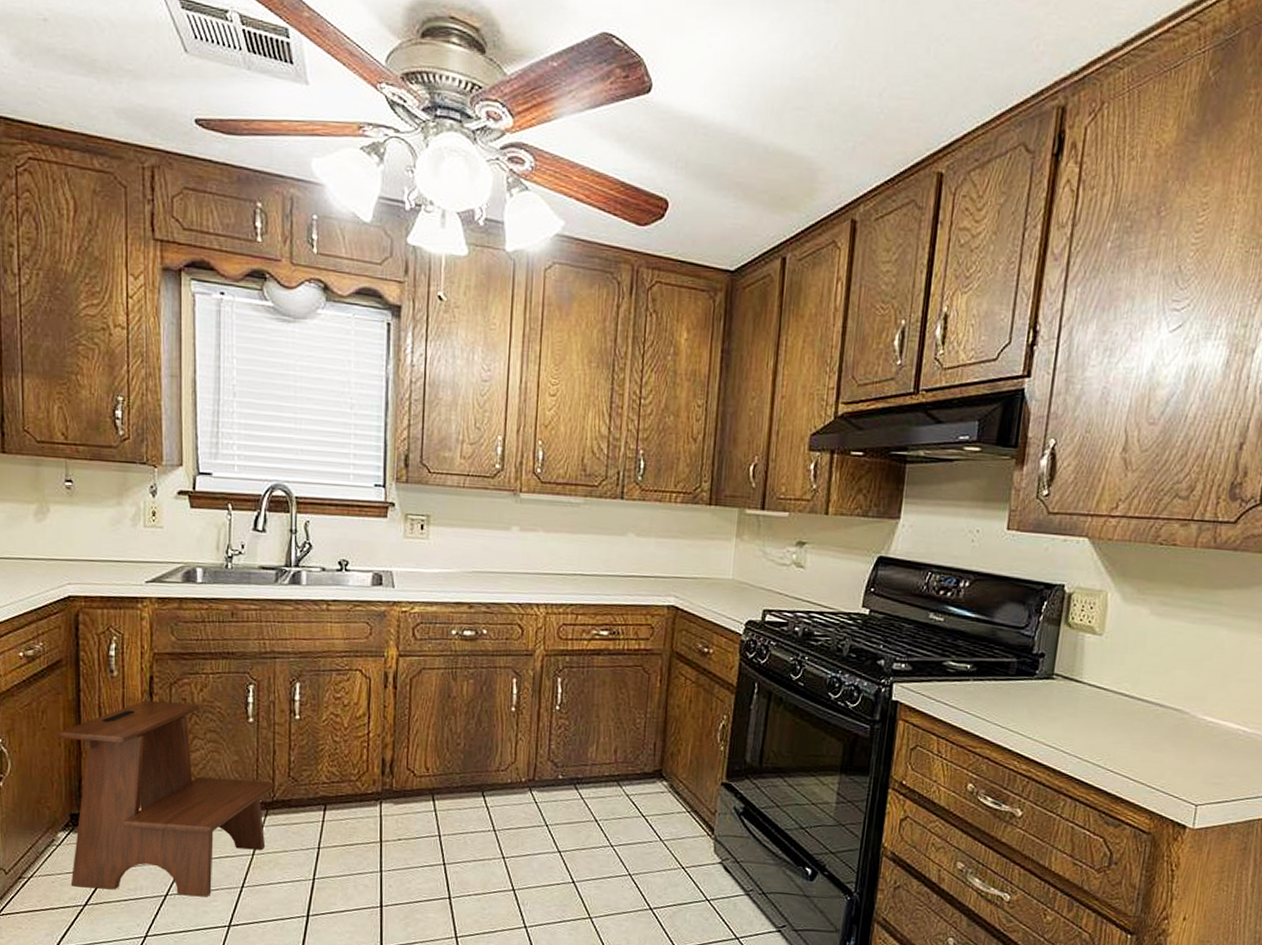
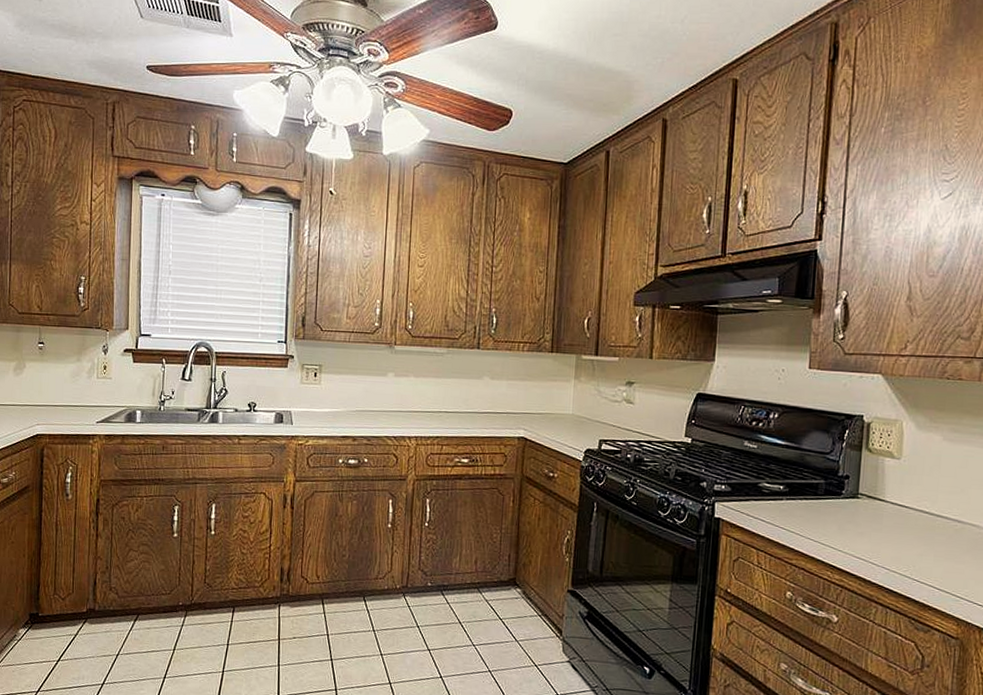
step stool: present [57,700,275,897] -> none [23,519,193,686]

